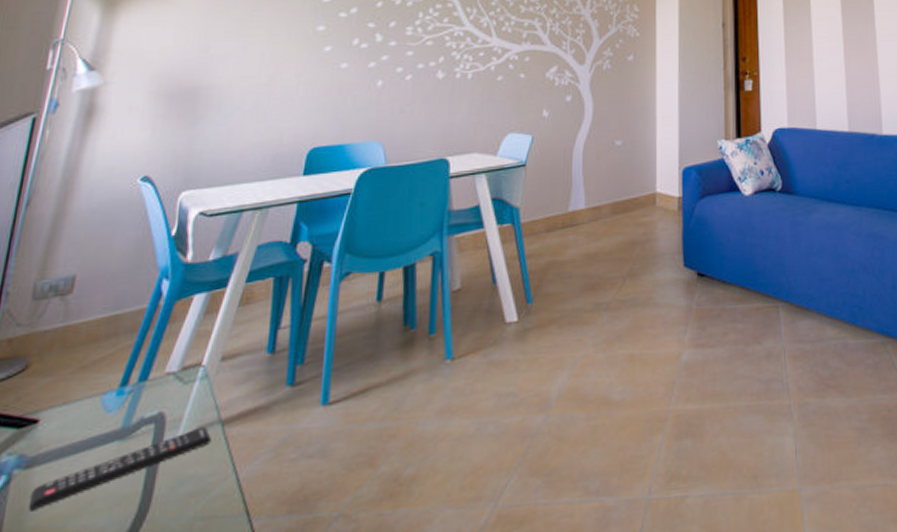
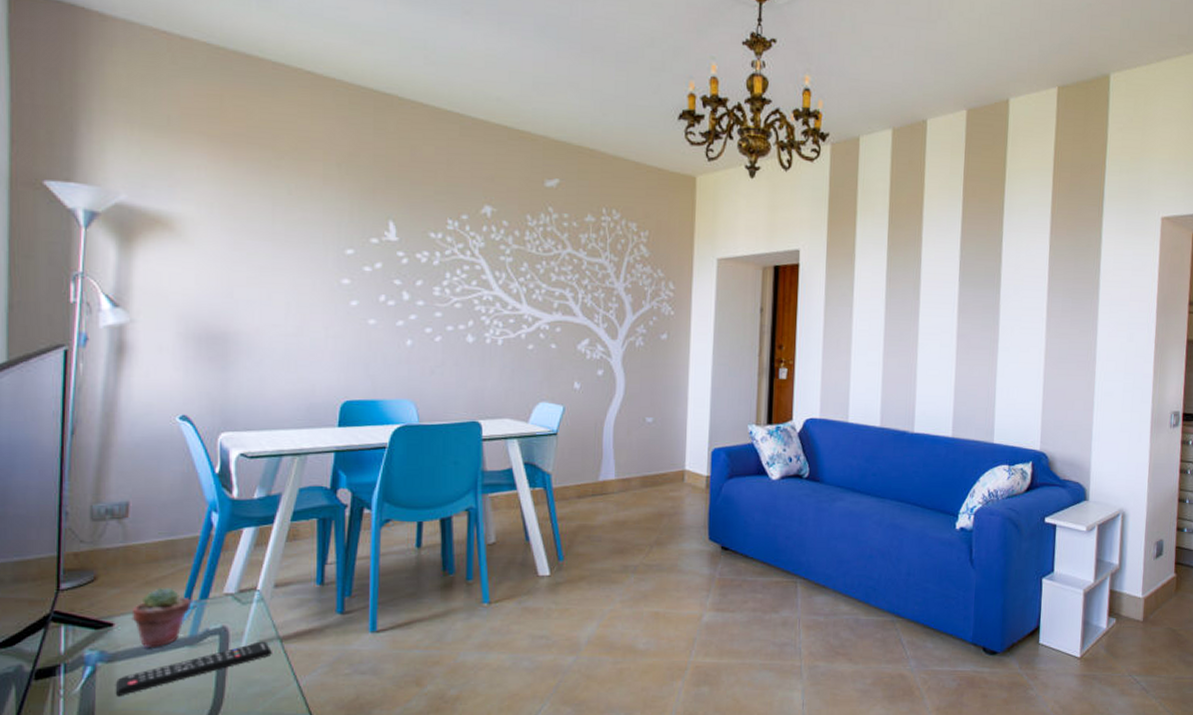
potted succulent: none [60,371,130,448] -> present [132,588,192,649]

